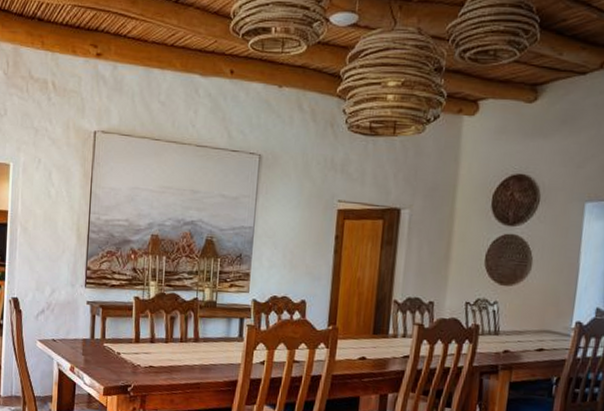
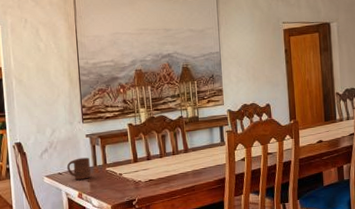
cup: none [62,326,87,352] -> present [66,157,91,180]

